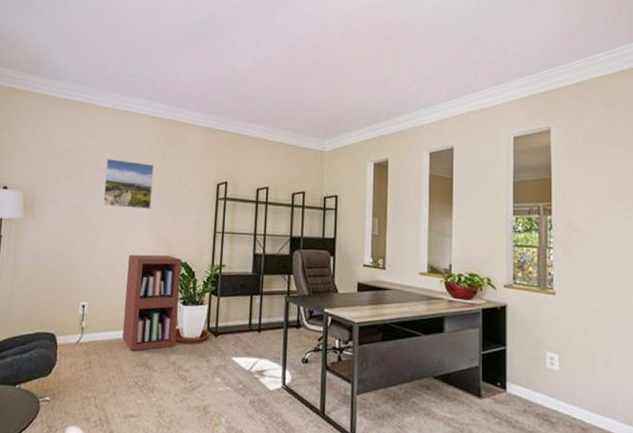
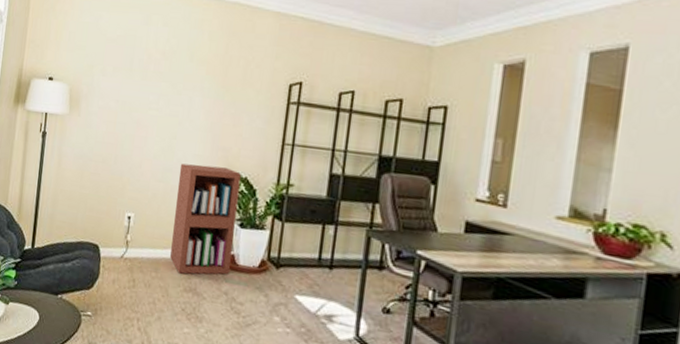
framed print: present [102,159,154,209] -> none [153,49,214,111]

